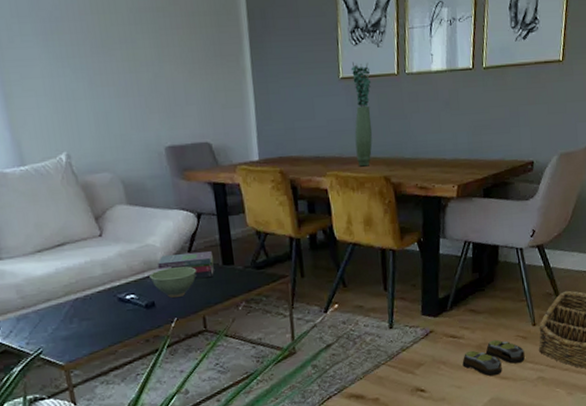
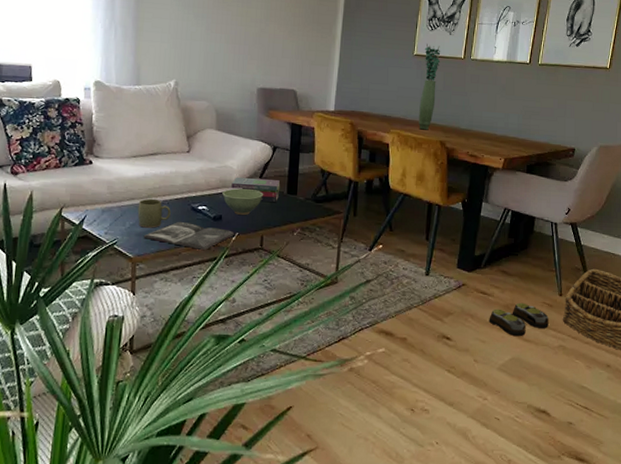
mug: none [56,295,96,331] -> present [137,198,171,228]
magazine: none [70,315,173,344] -> present [143,221,234,250]

